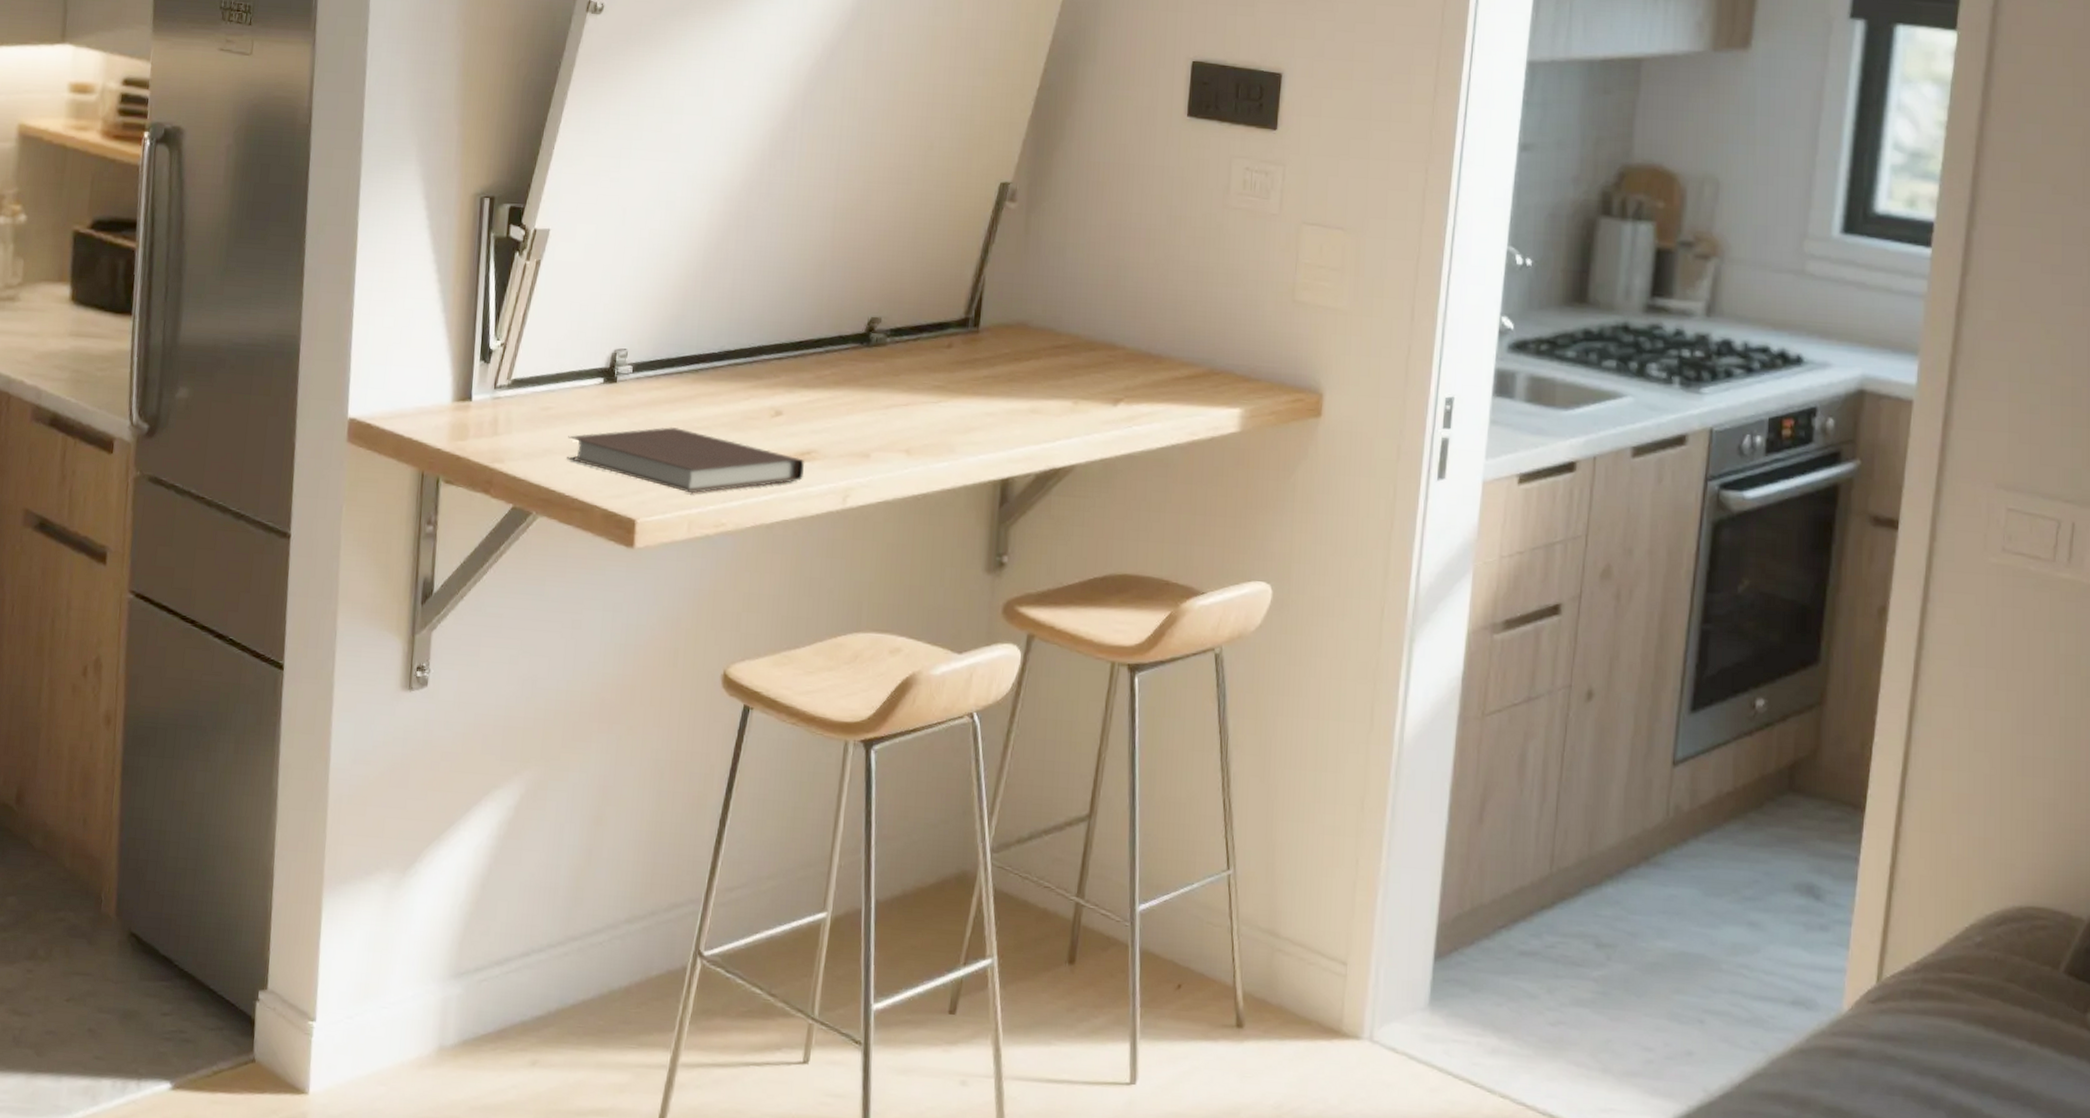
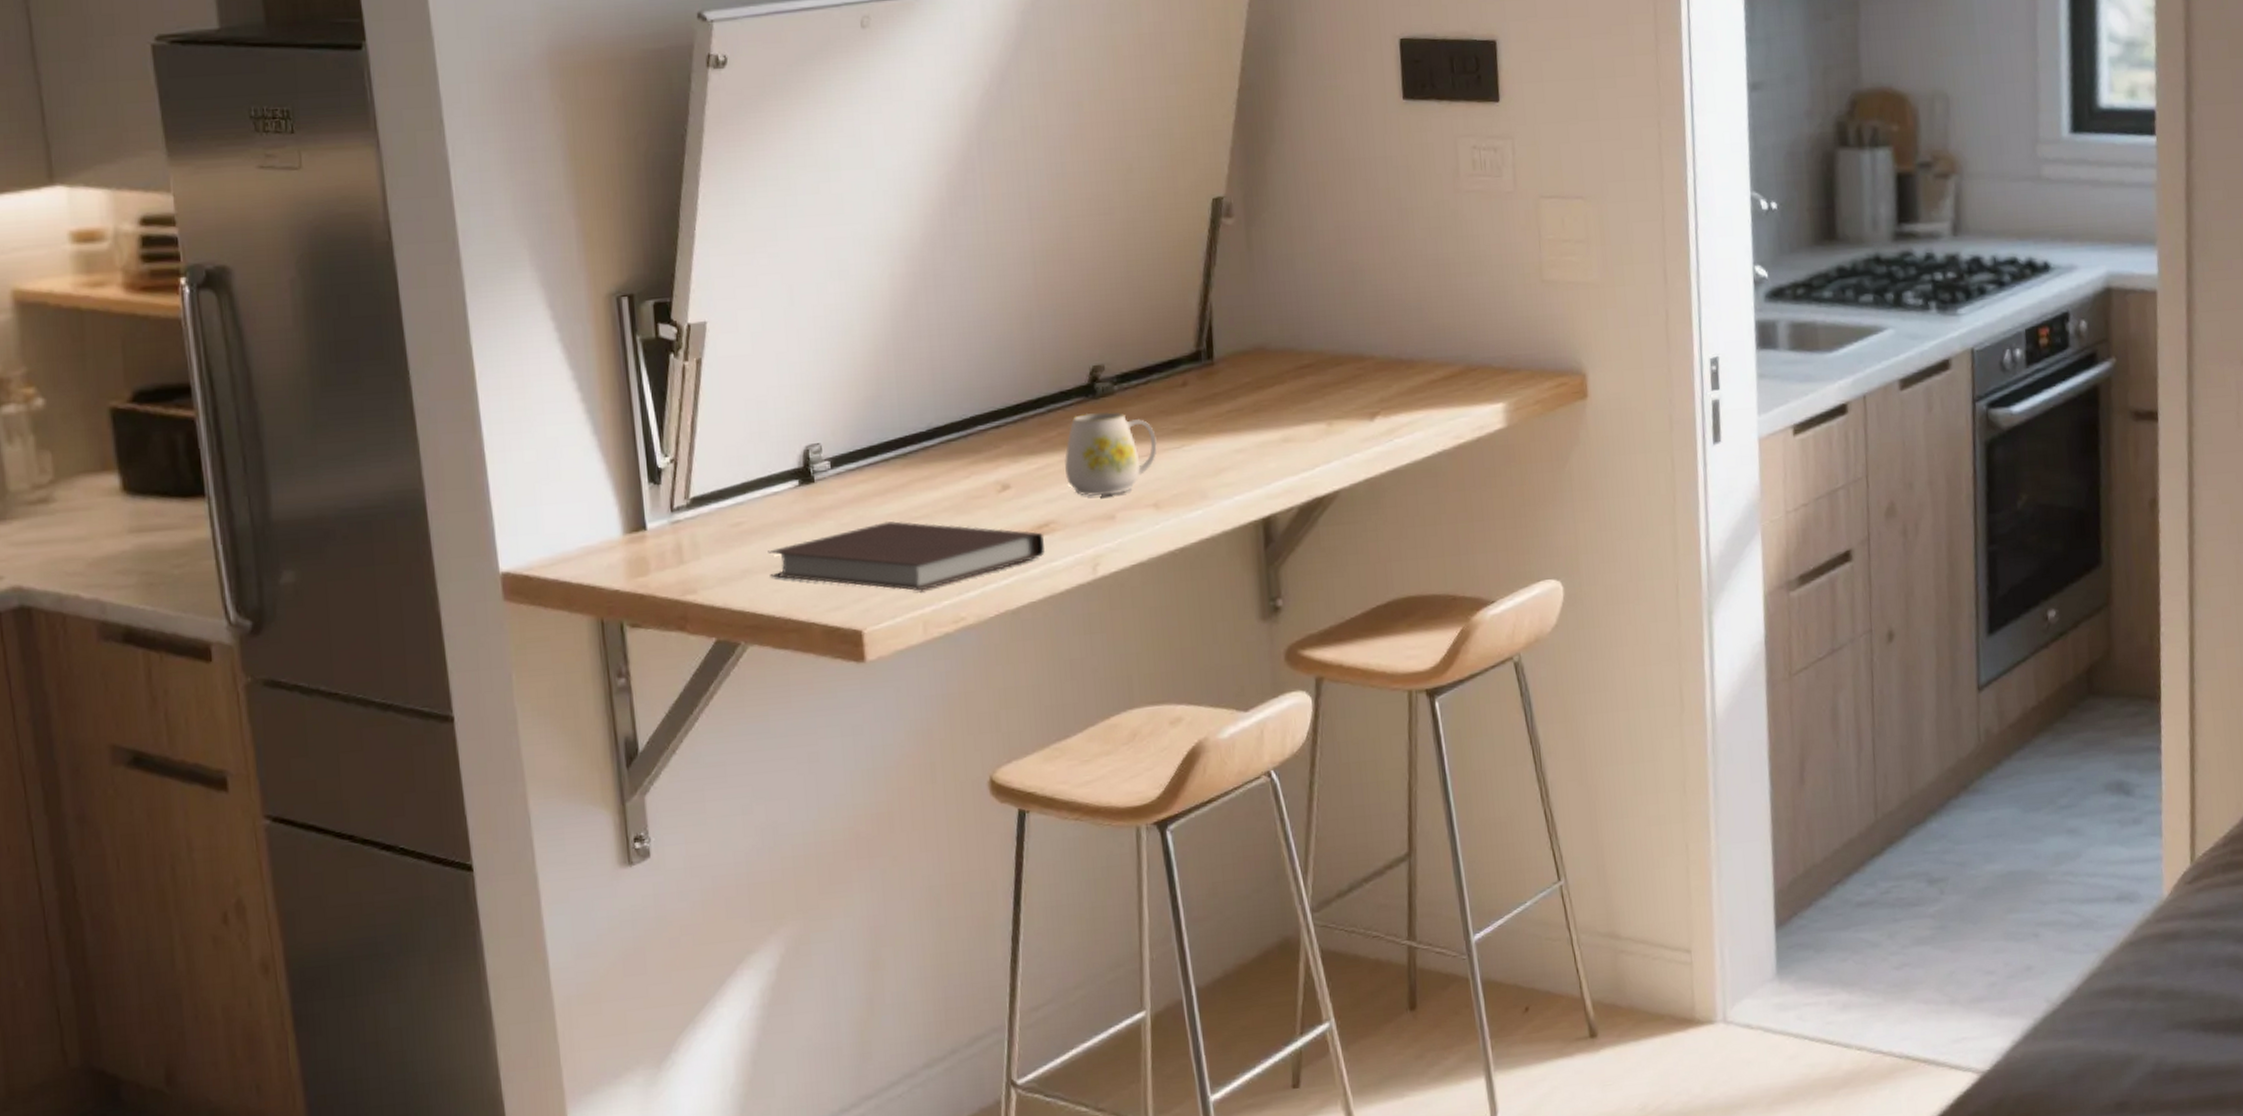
mug: none [832,358,918,436] -> present [1065,412,1158,497]

